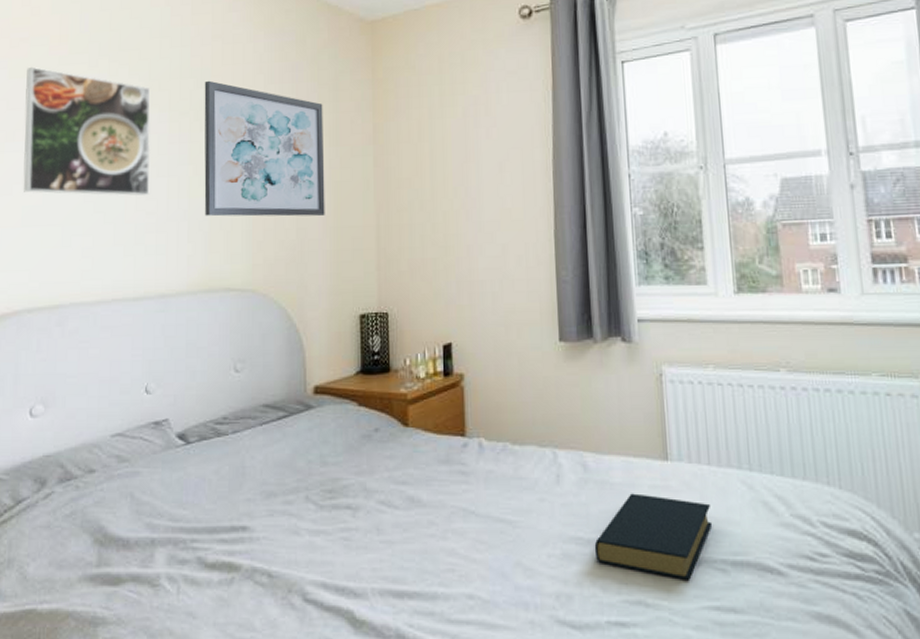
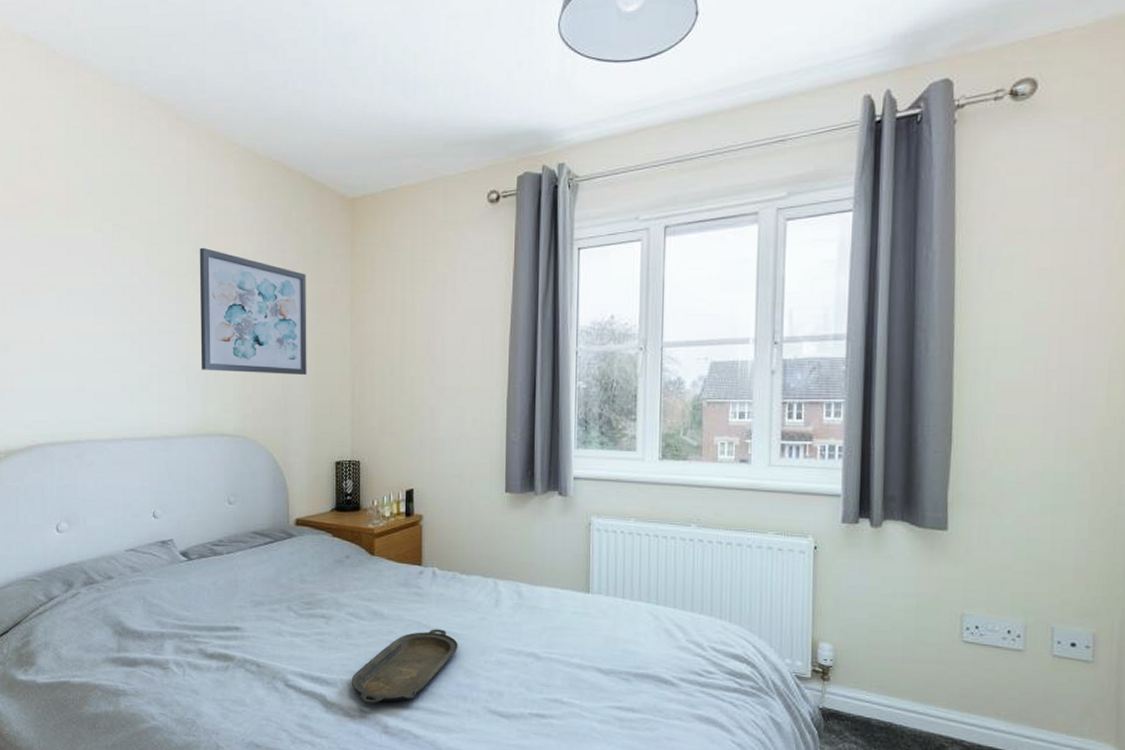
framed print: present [23,66,151,197] -> none [38,226,153,350]
serving tray: none [385,516,514,620] -> present [351,629,458,704]
hardback book: present [594,493,713,580] -> none [523,617,622,686]

